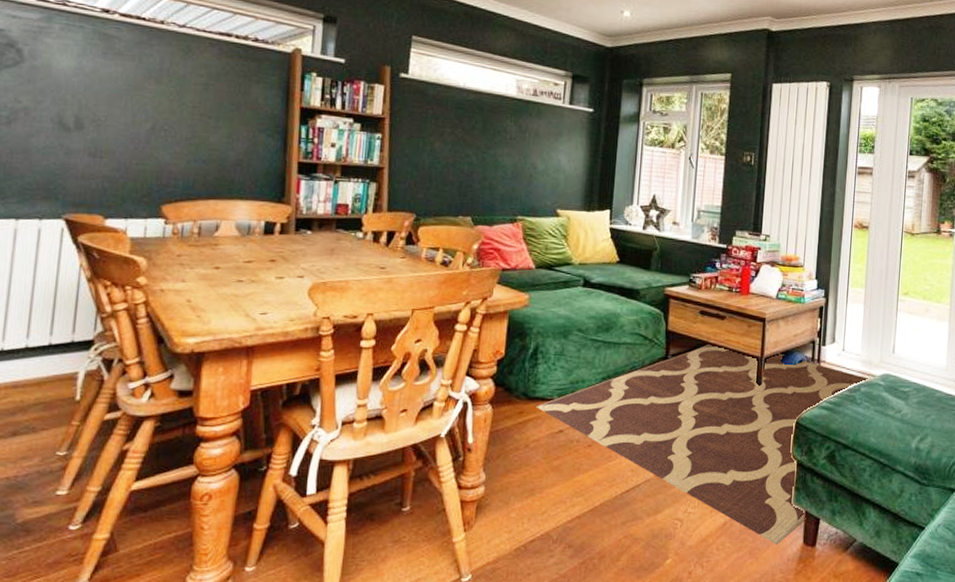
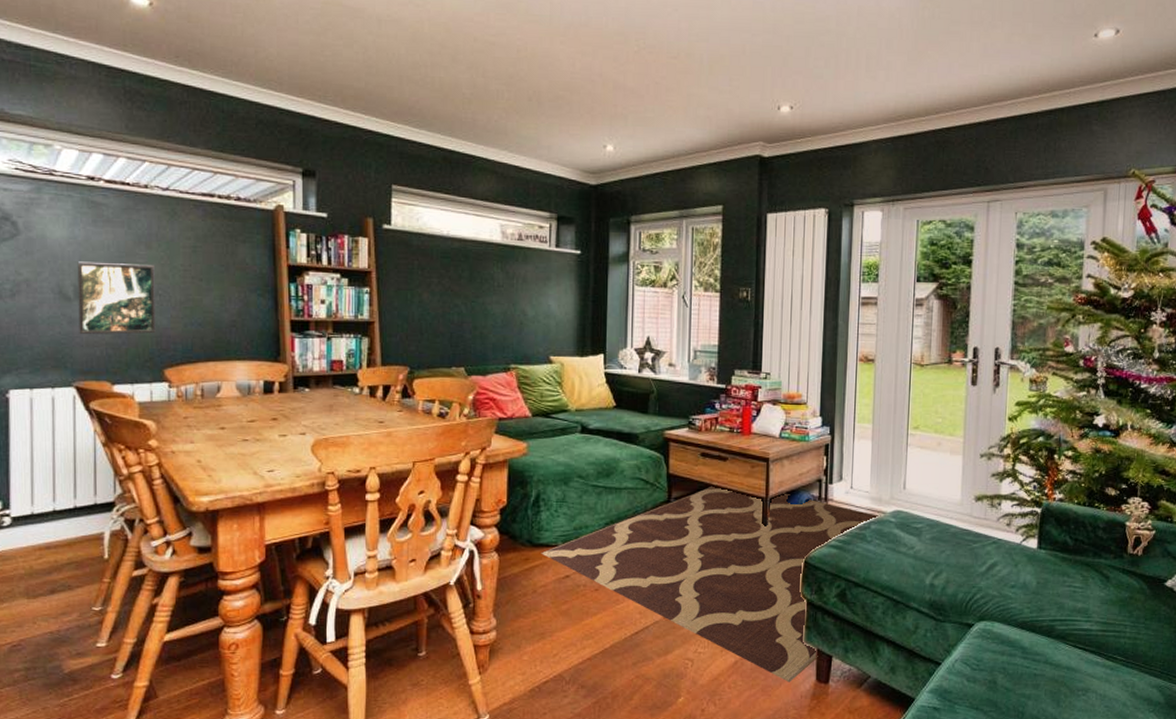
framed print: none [75,92,163,169] -> present [77,261,156,335]

